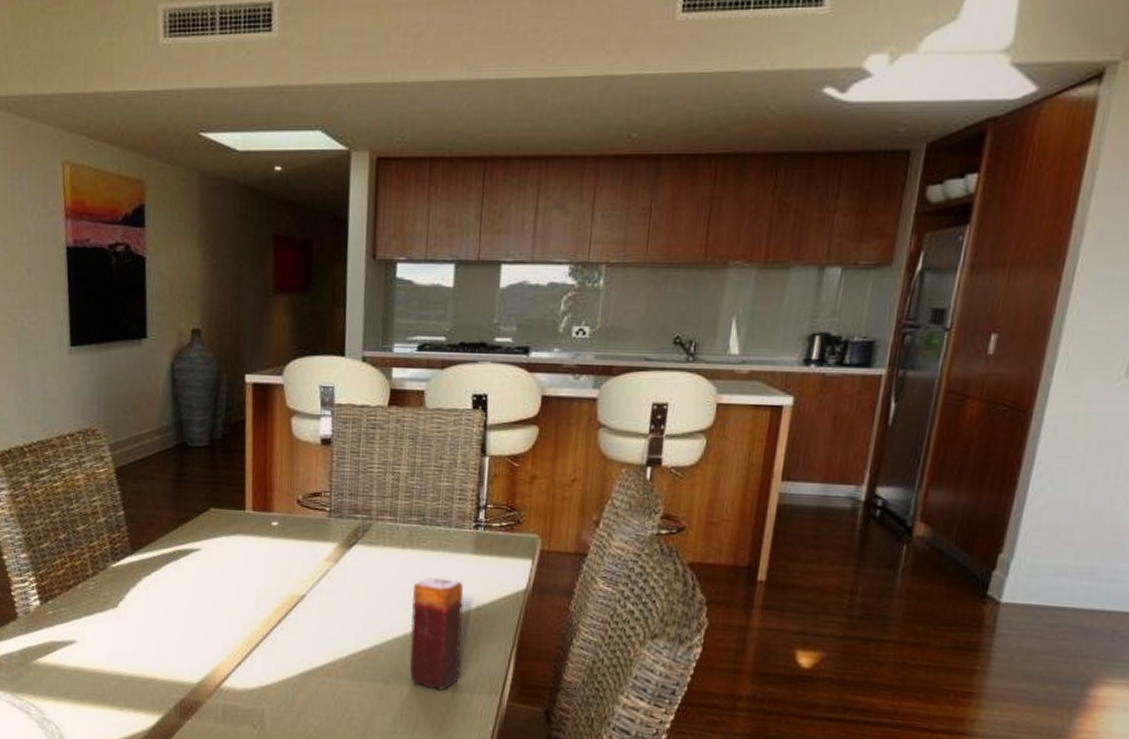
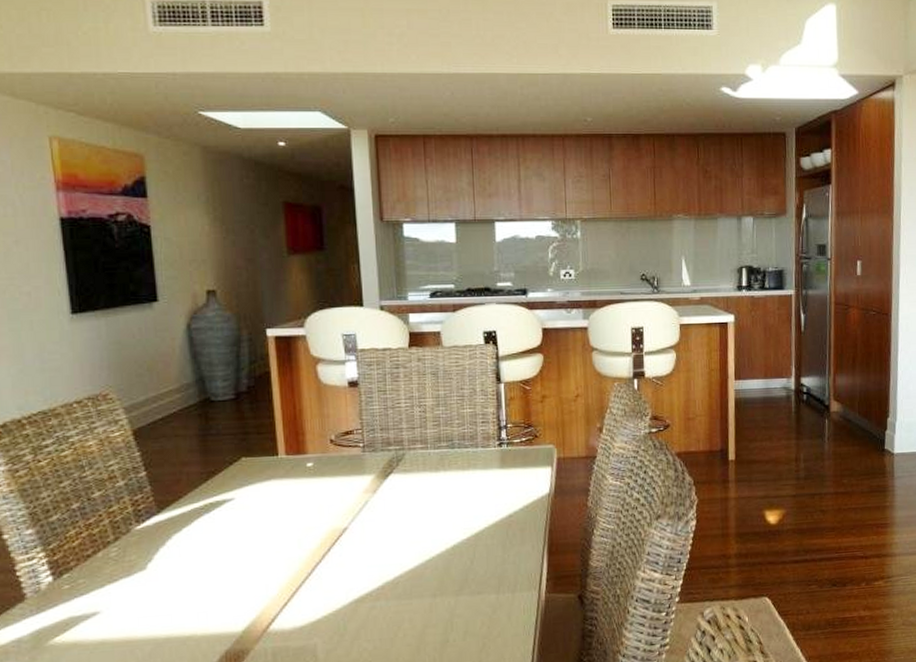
candle: present [409,577,464,690] -> none [449,493,501,595]

